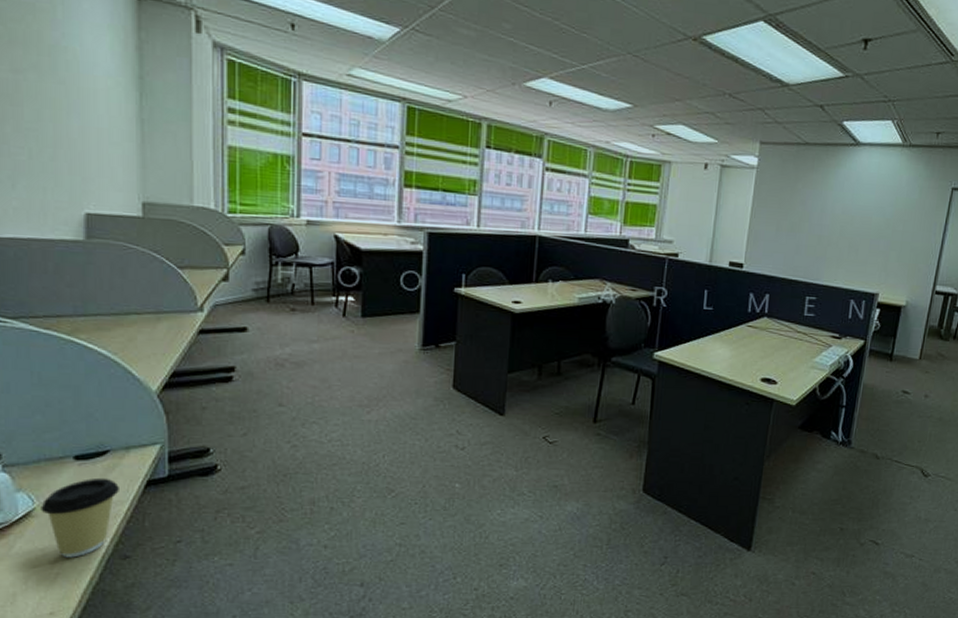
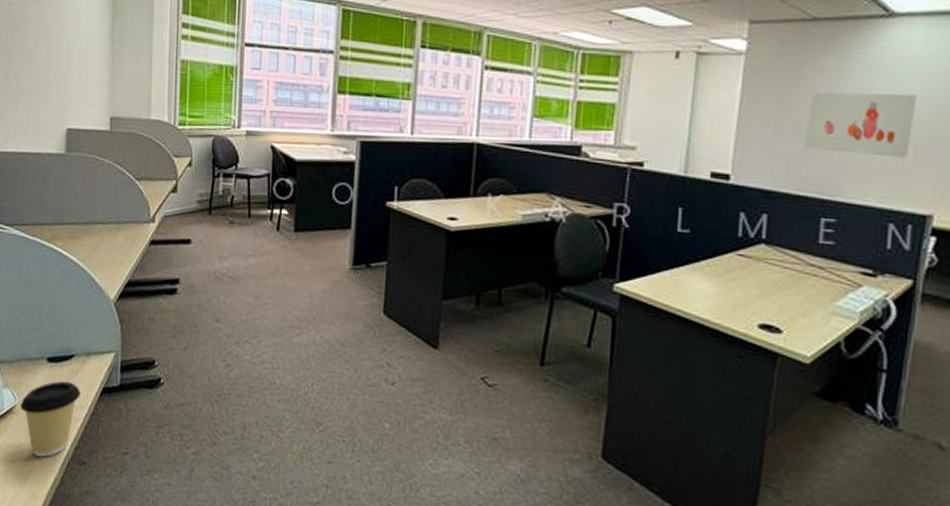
wall art: none [796,200,872,252] -> present [804,91,918,158]

